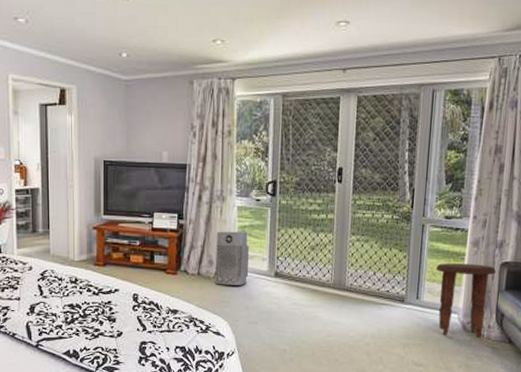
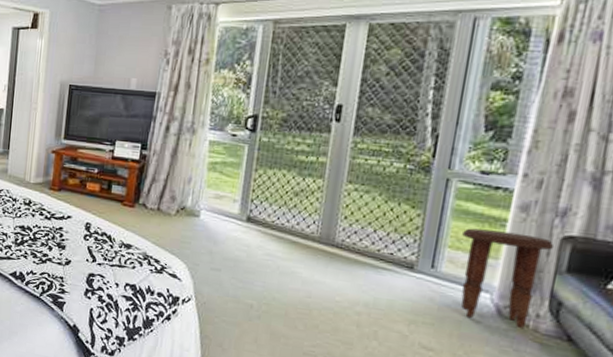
air purifier: present [214,231,250,285] -> none [175,165,219,227]

